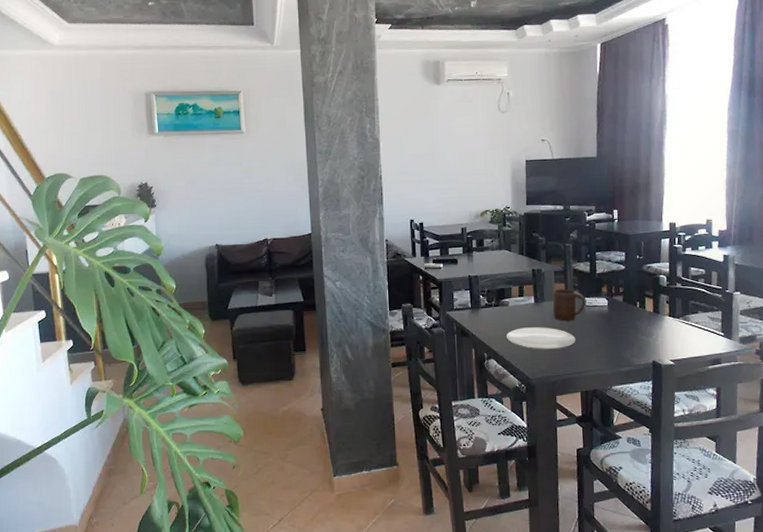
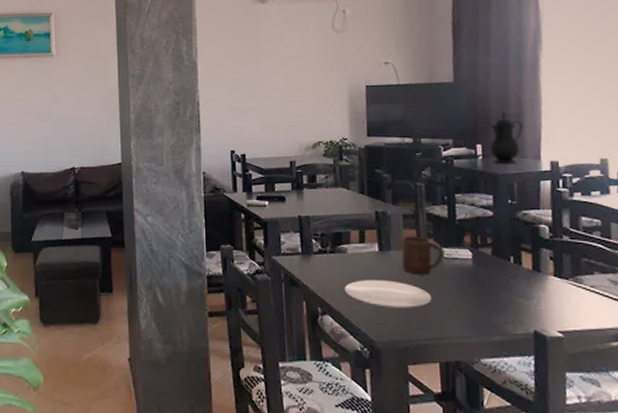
coffeepot: none [624,182,650,226] -> present [490,112,523,164]

